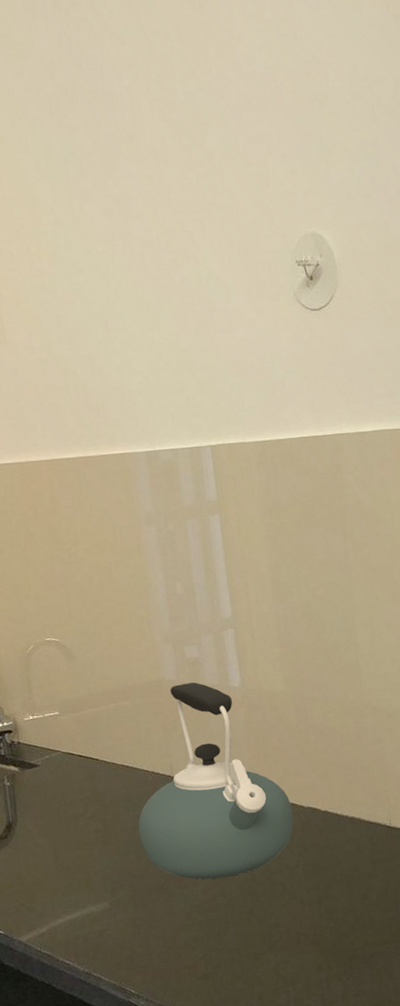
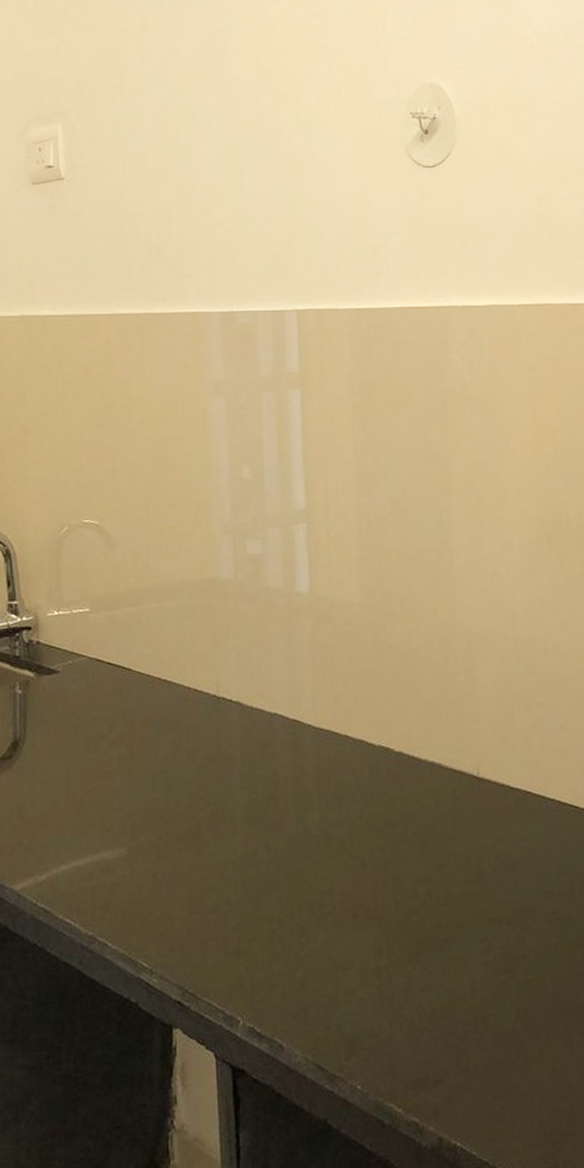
kettle: present [138,682,294,880] -> none [171,584,360,828]

